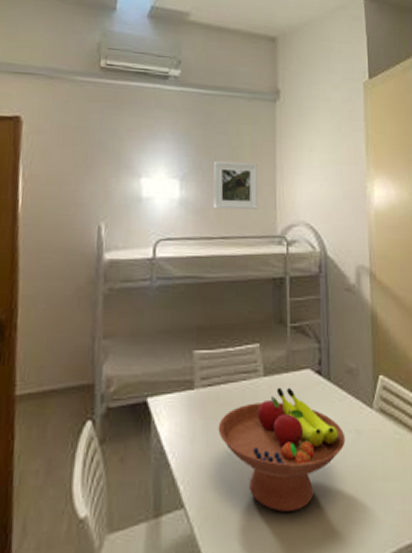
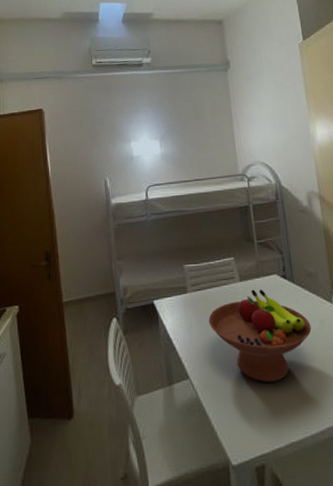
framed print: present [213,160,259,210] -> none [184,121,222,159]

